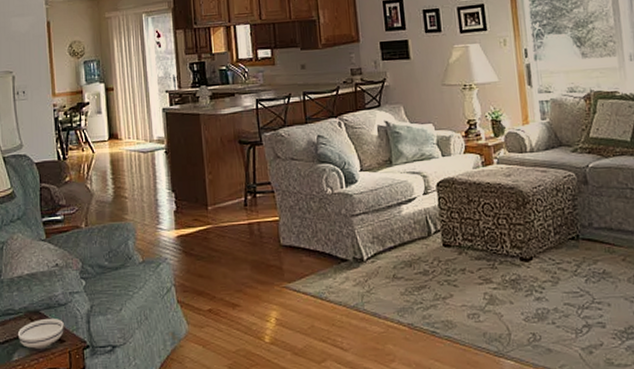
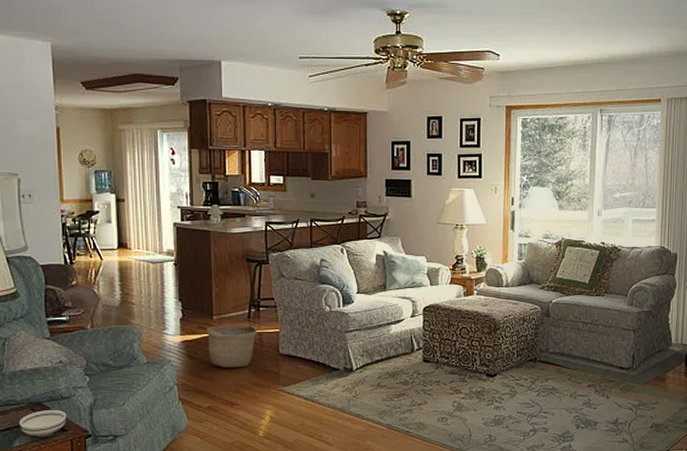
basket: none [202,213,255,264] -> present [206,324,257,368]

